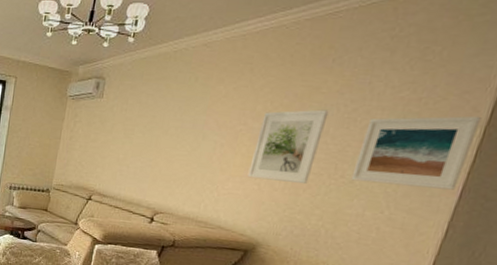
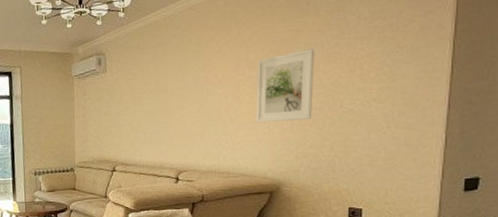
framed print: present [351,116,482,190] -> none [349,31,448,109]

